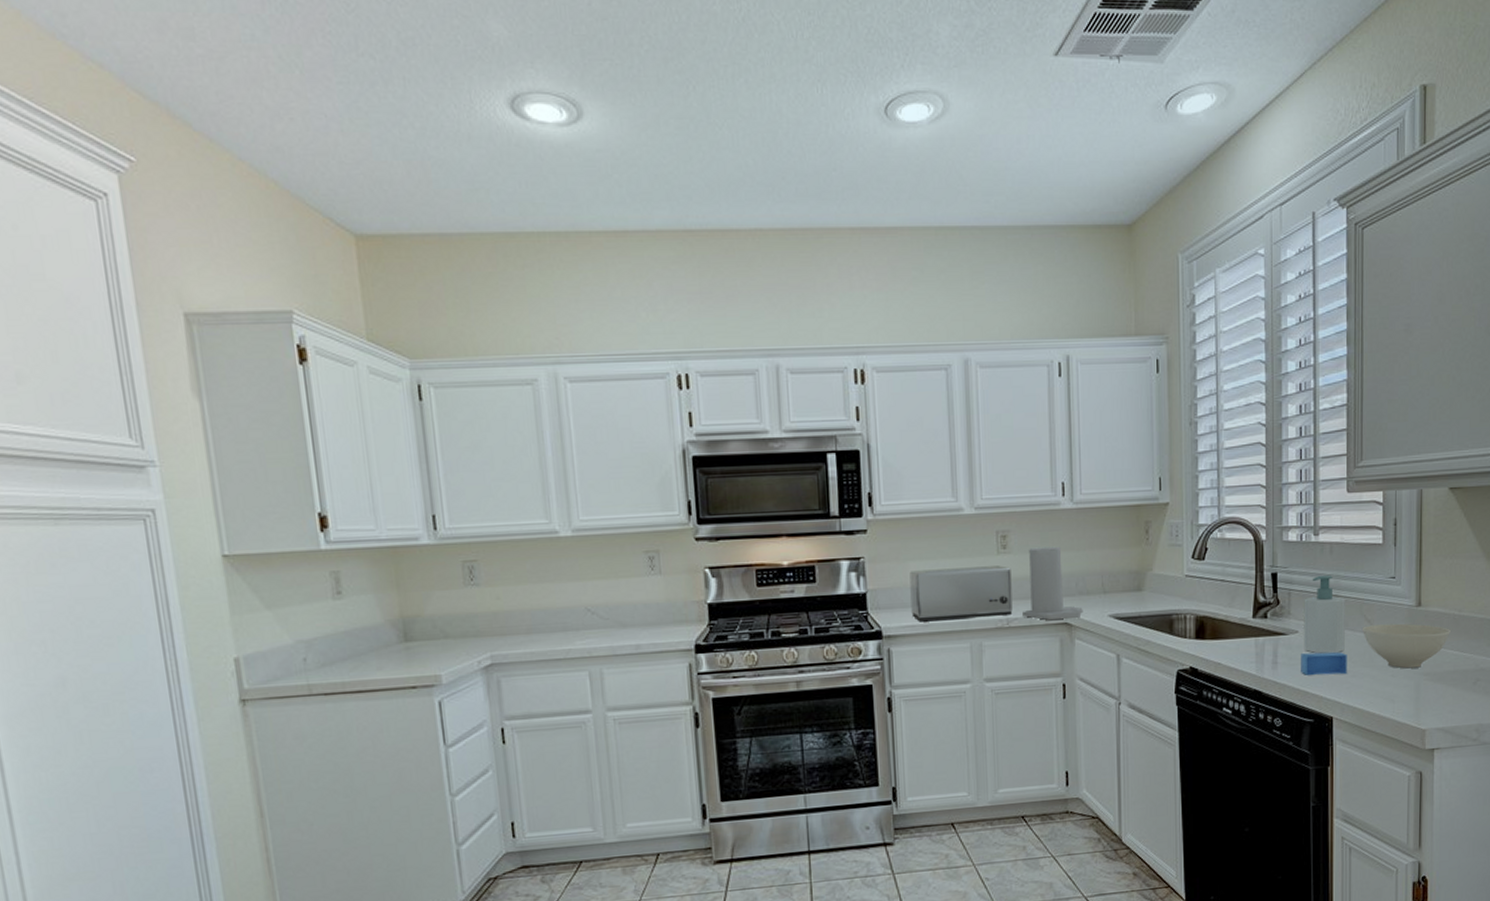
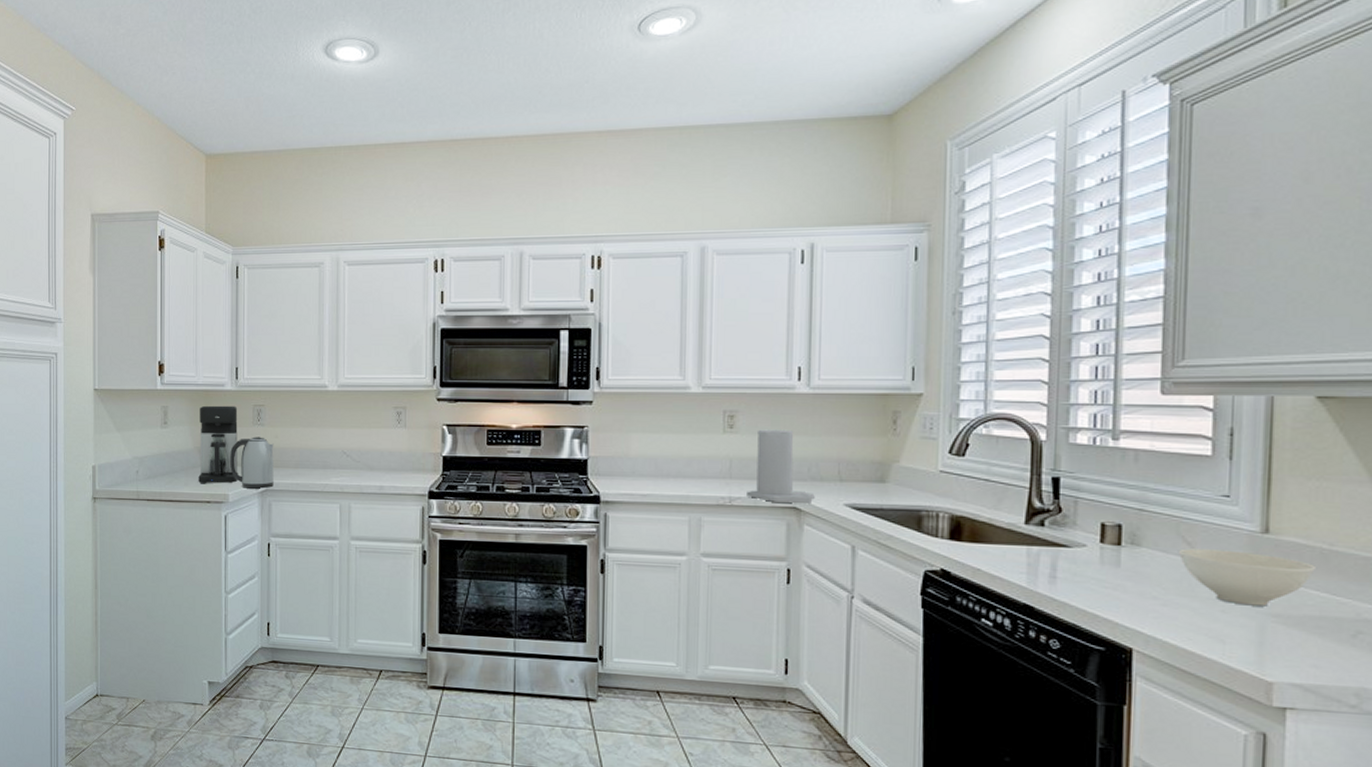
coffee maker: none [387,563,452,666] -> present [198,405,239,484]
kettle: none [437,599,501,665] -> present [230,436,274,489]
toaster: present [909,565,1013,622] -> none [630,442,737,495]
sponge: present [1301,652,1347,676] -> none [1089,571,1156,602]
soap bottle: present [1304,574,1345,654] -> none [1093,484,1155,576]

